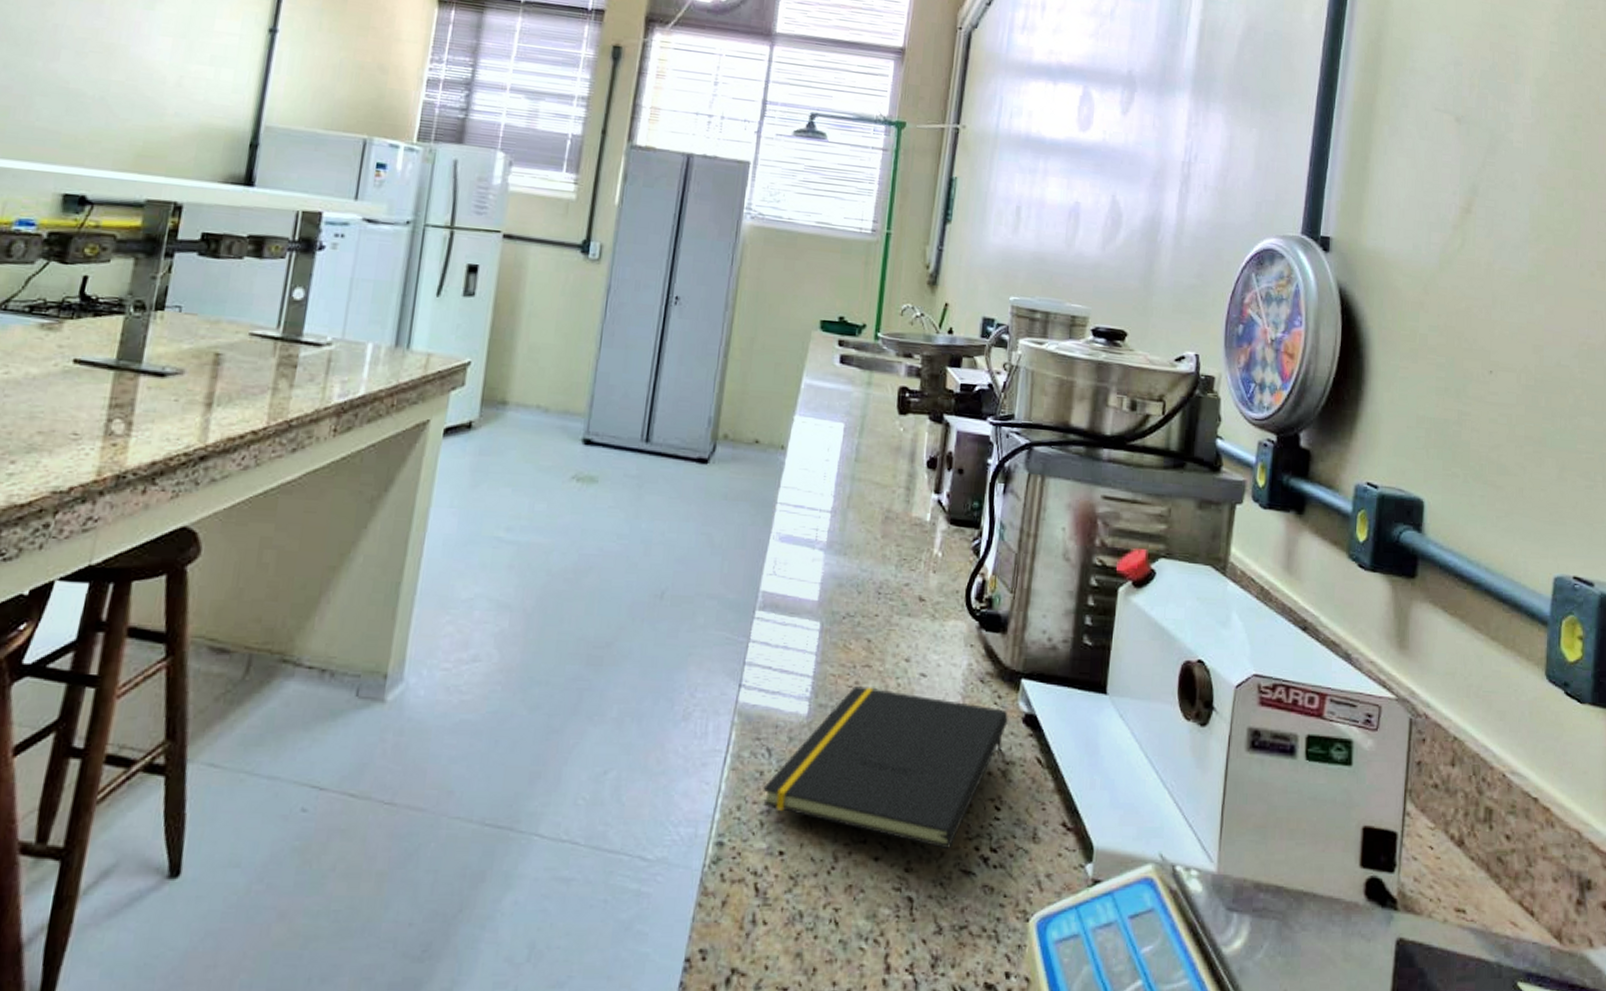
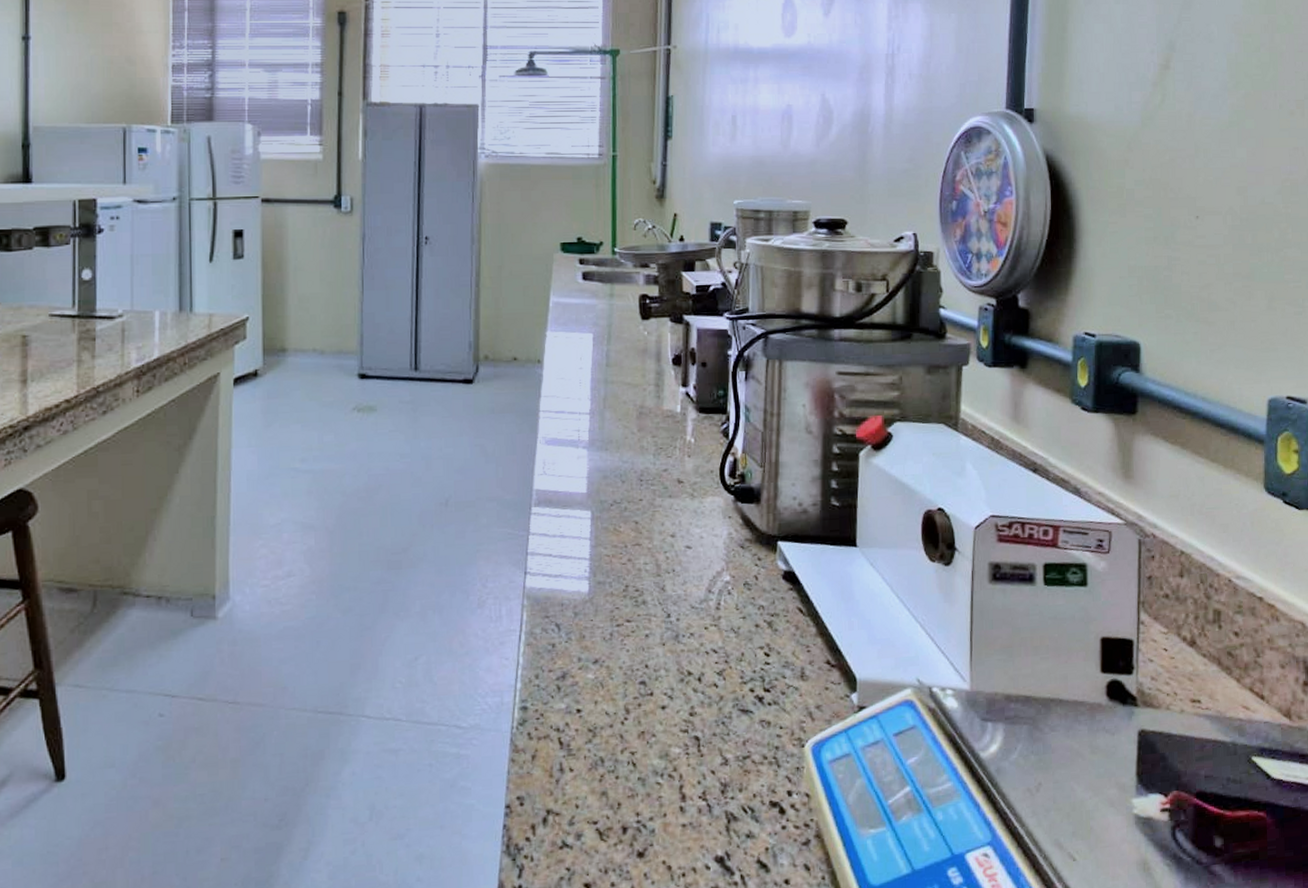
notepad: present [763,686,1009,850] -> none [556,562,770,694]

